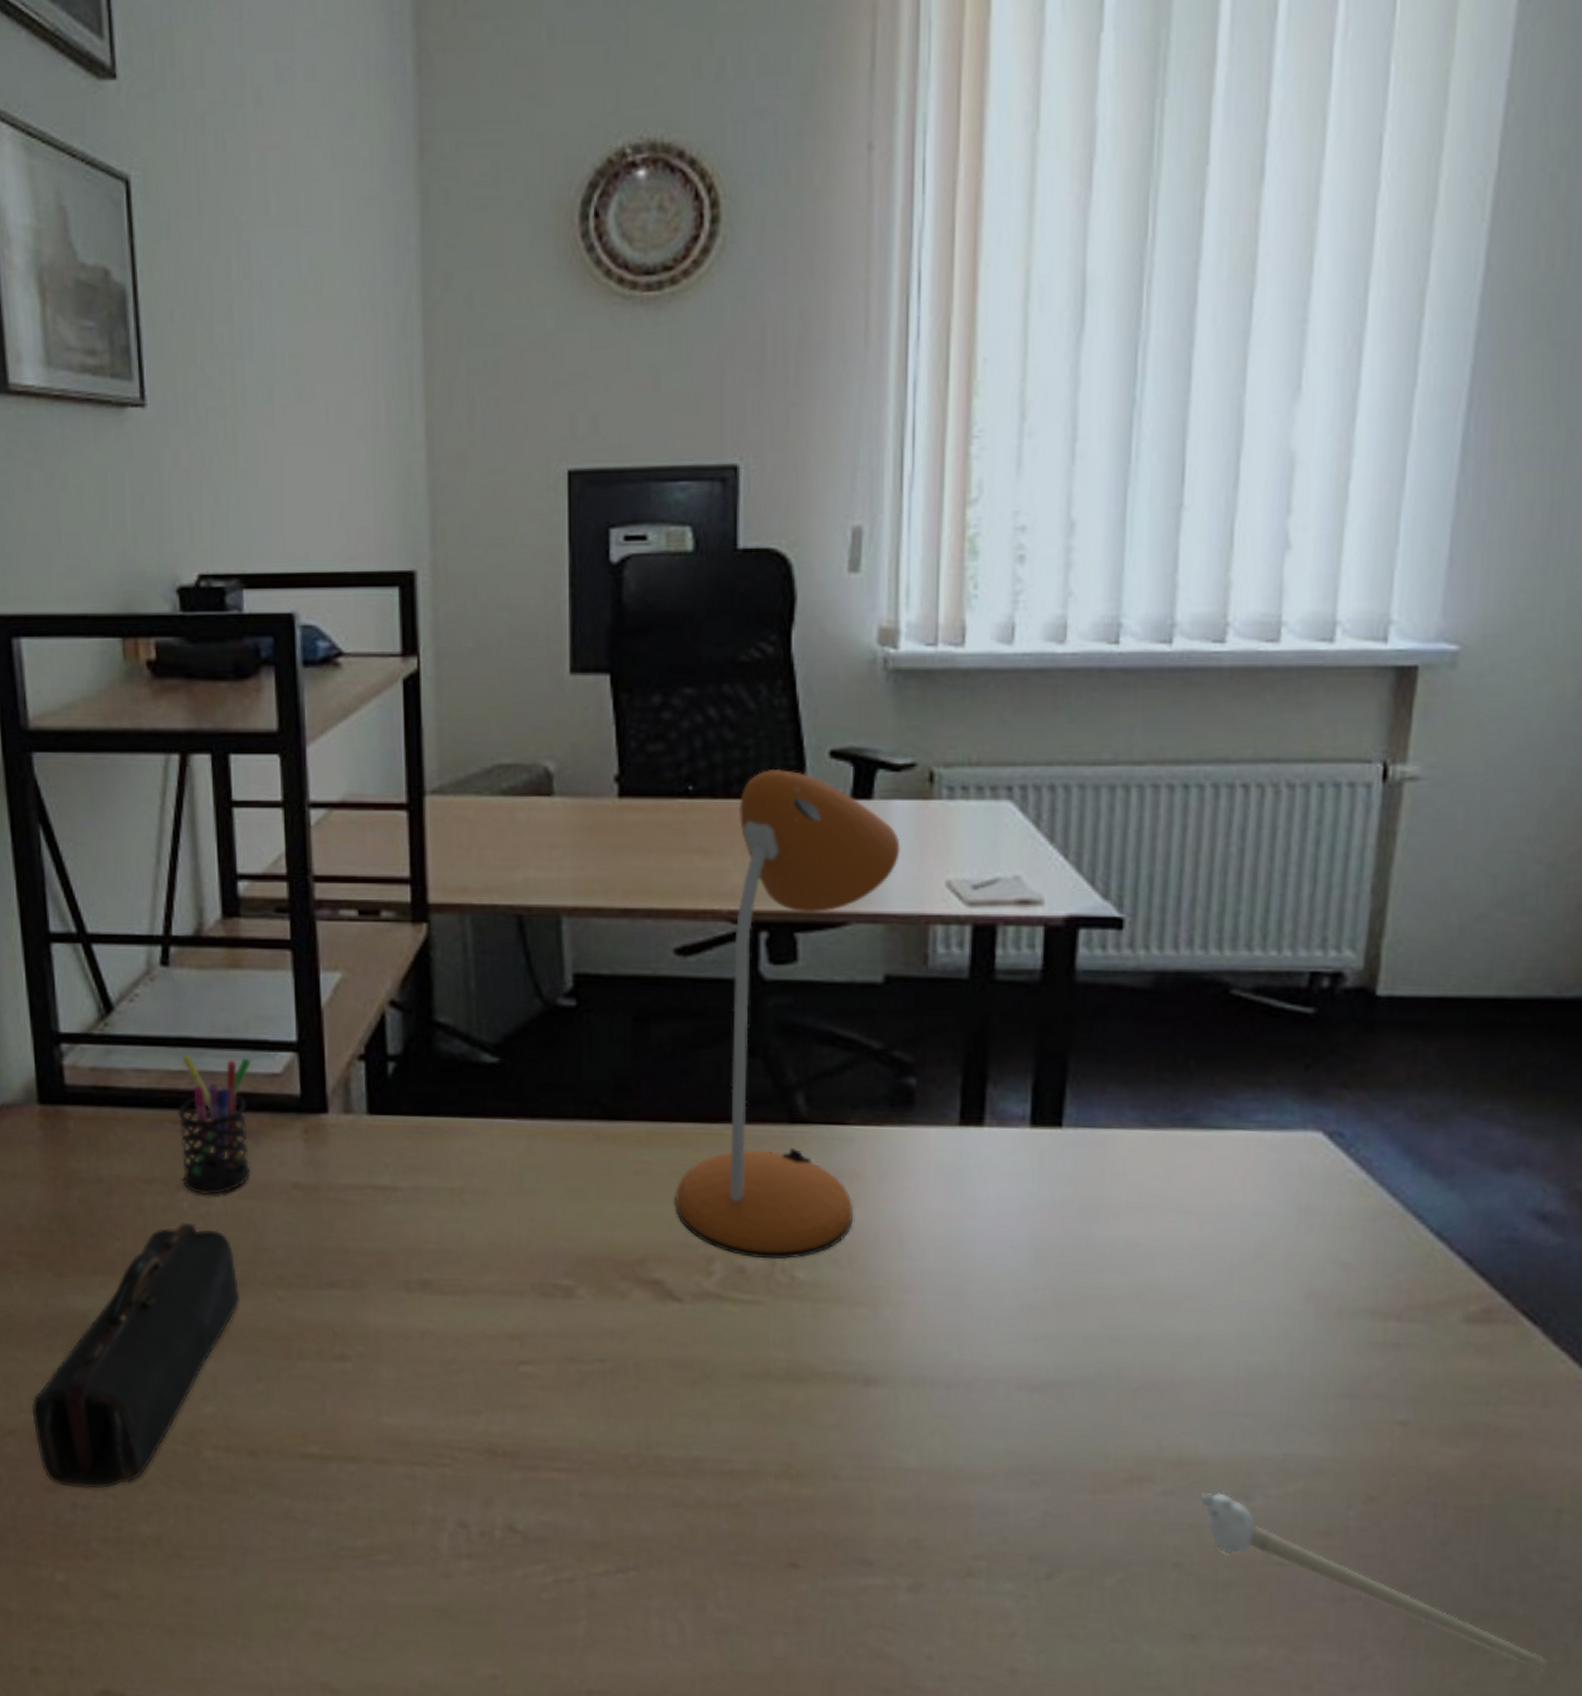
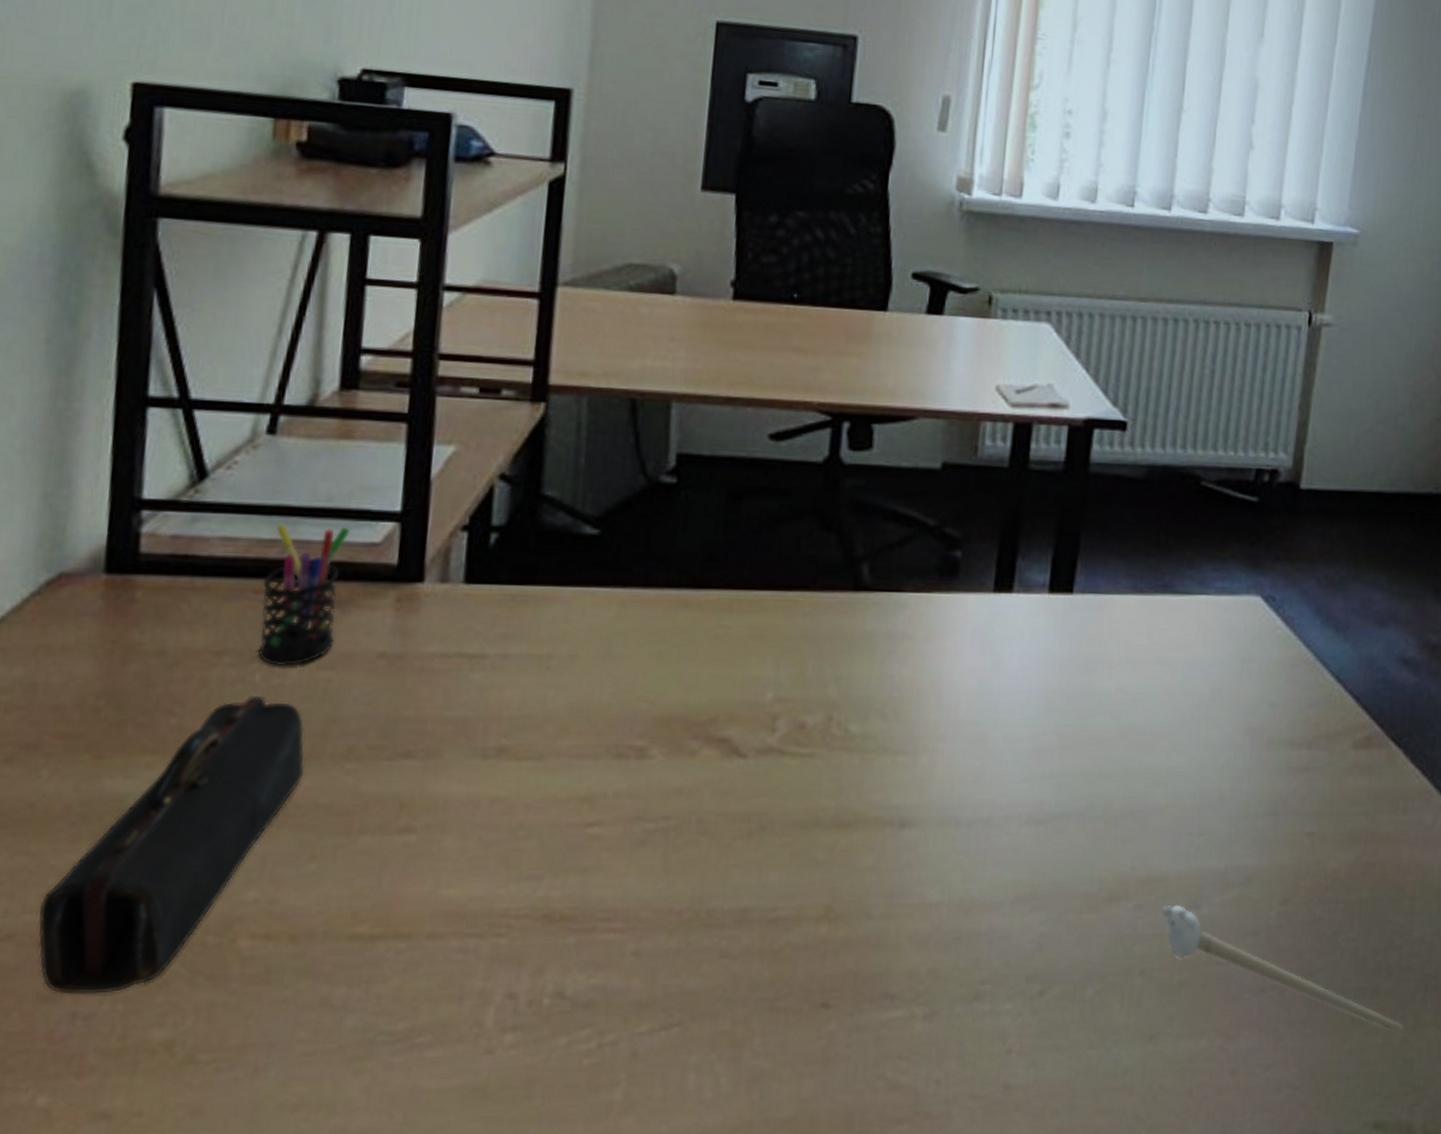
desk lamp: present [675,768,901,1260] -> none [748,284,963,715]

